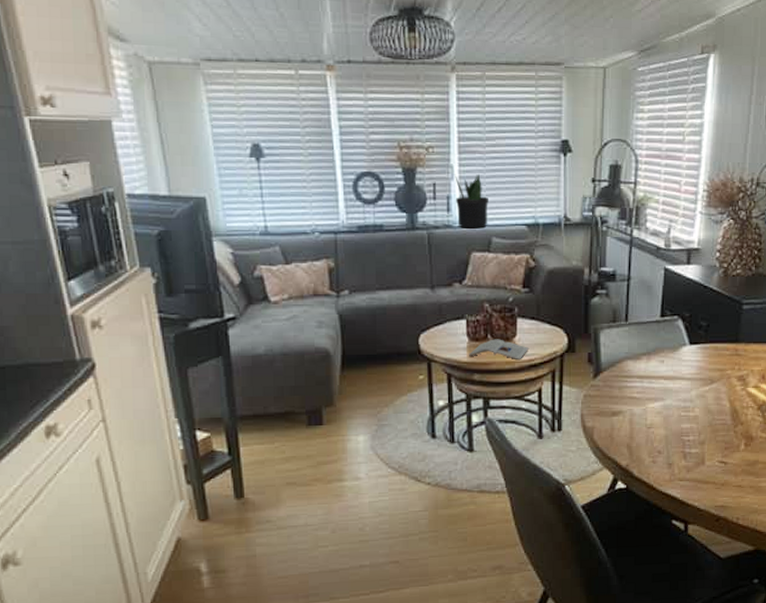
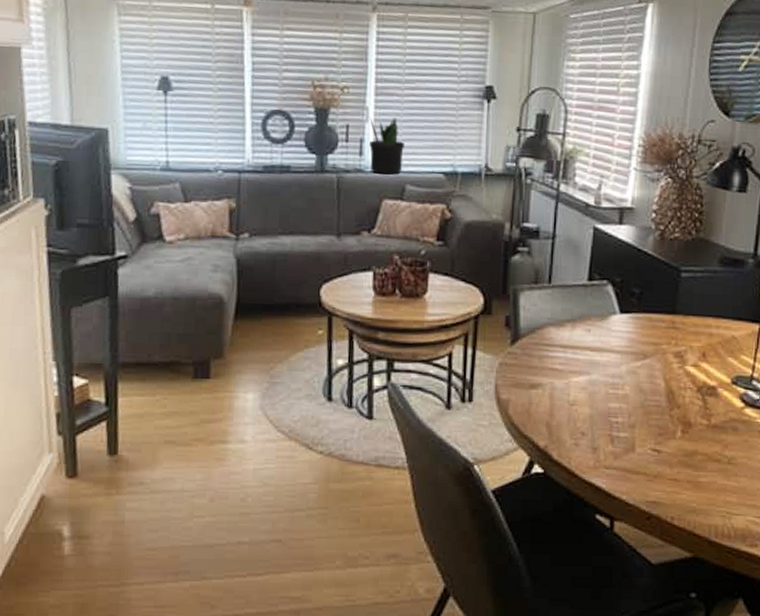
magazine: present [469,339,530,361] -> none [374,294,441,320]

